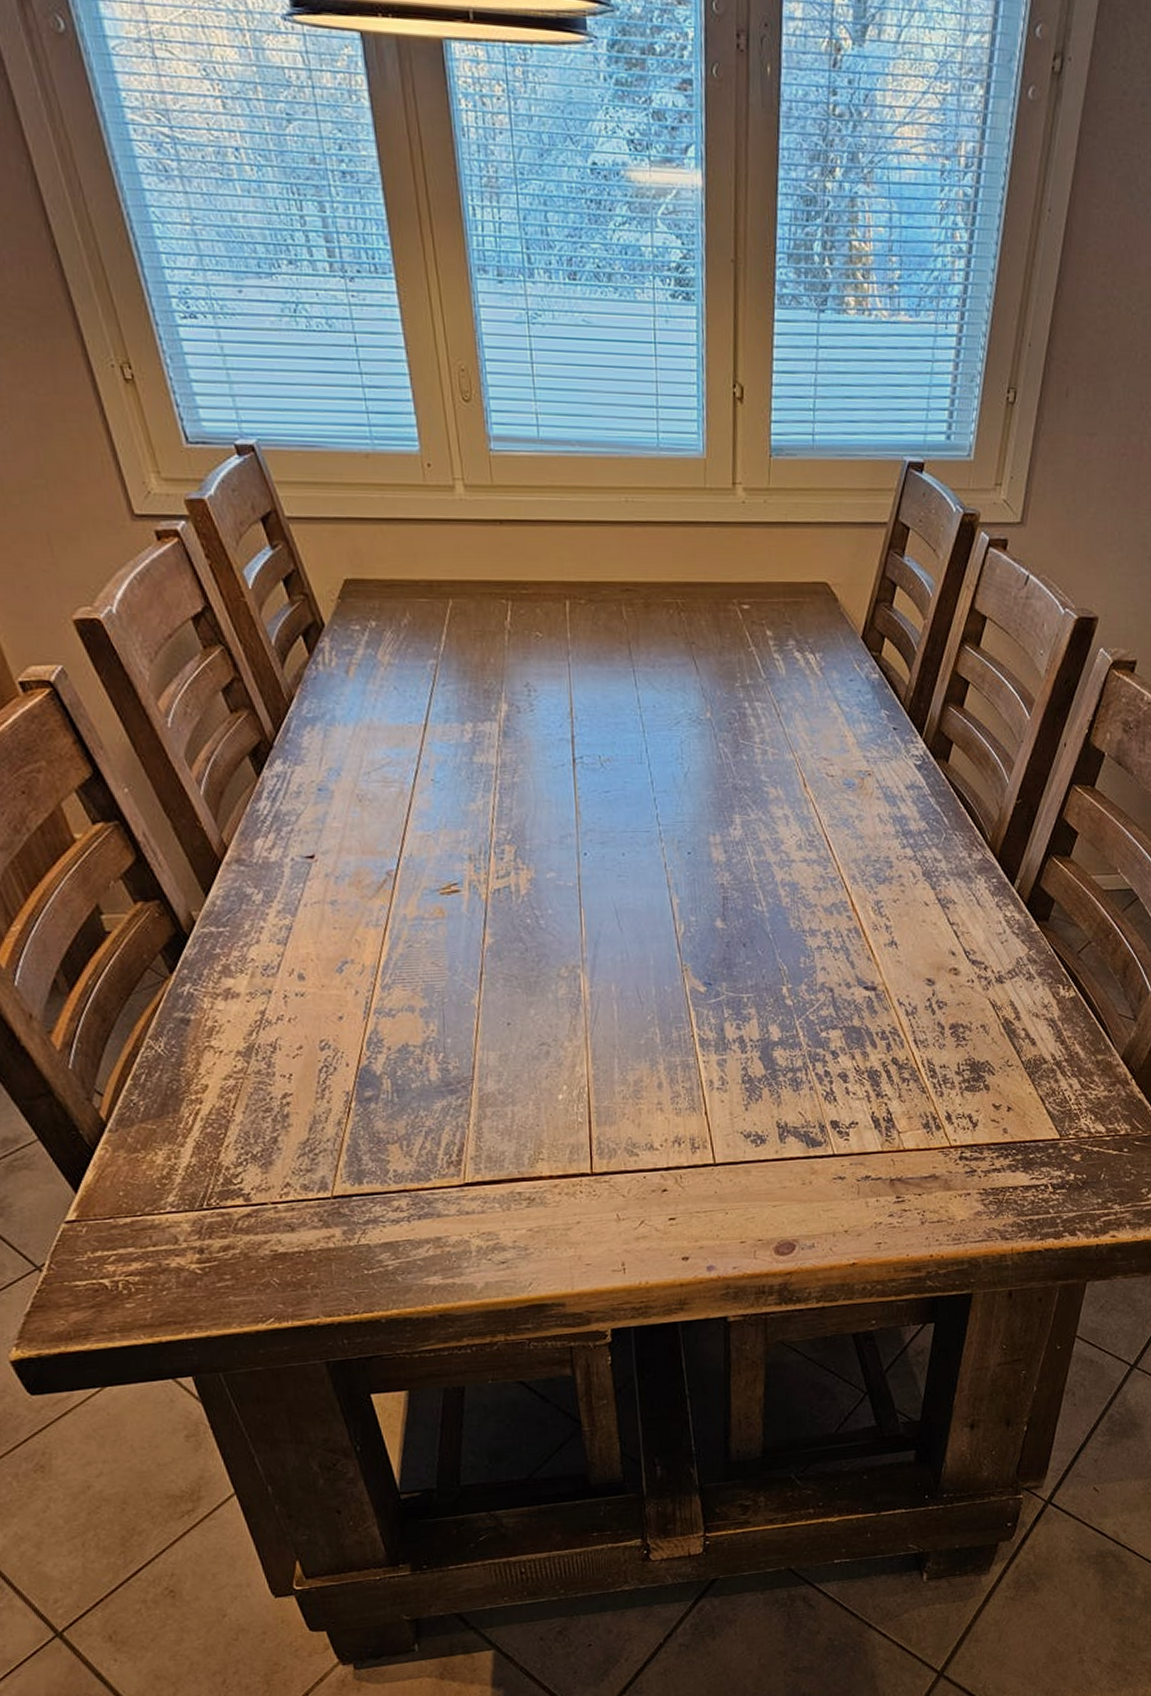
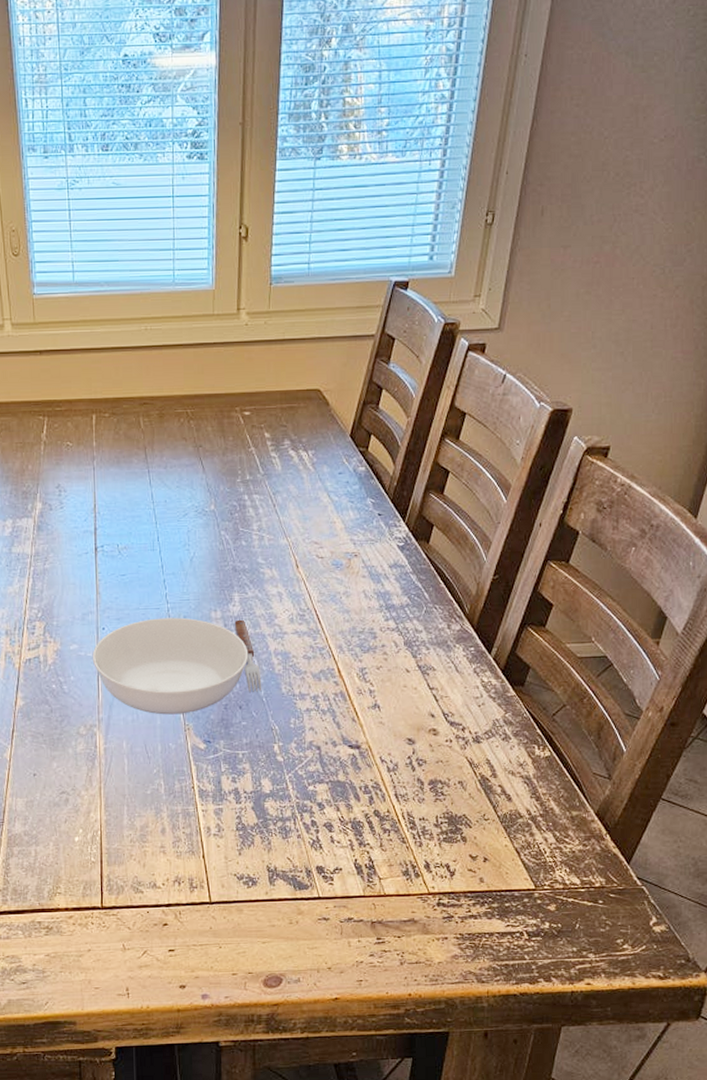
bowl: none [572,842,753,954] -> present [92,617,249,715]
fork: none [735,845,768,928] -> present [234,619,262,692]

